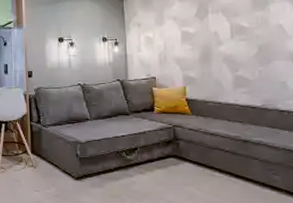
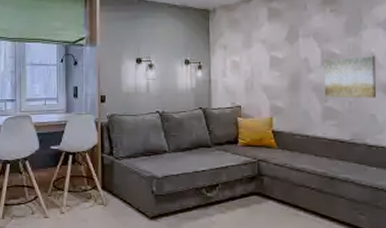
wall art: none [233,27,285,68] -> present [324,56,376,98]

